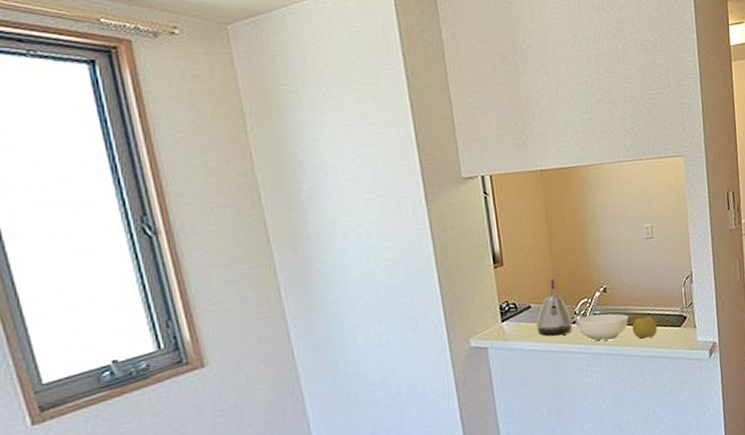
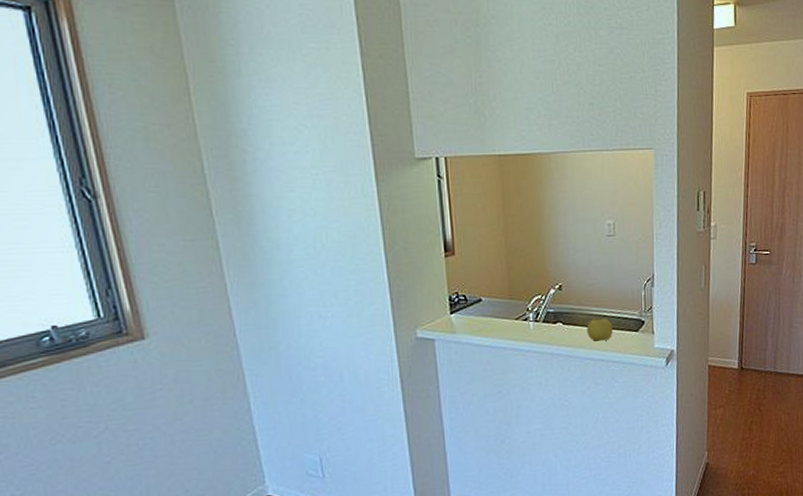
kettle: present [536,278,573,337] -> none [486,271,525,333]
bowl: present [576,313,629,341] -> none [528,312,584,341]

